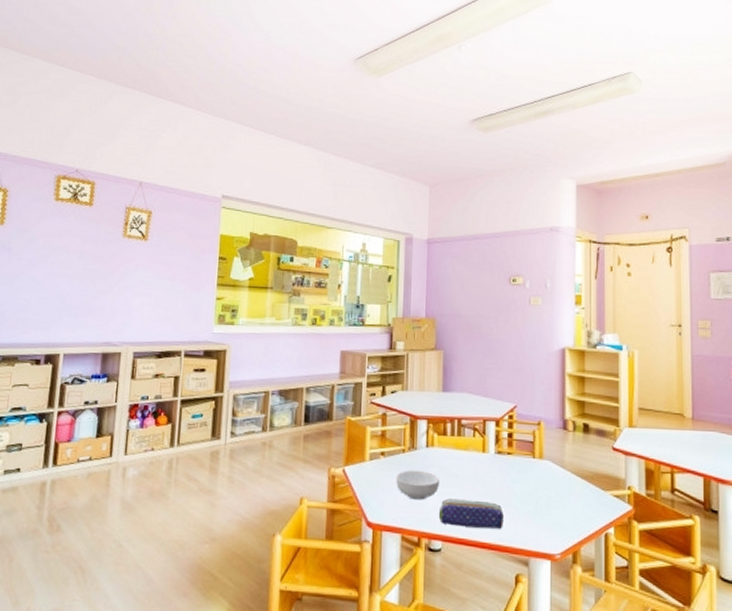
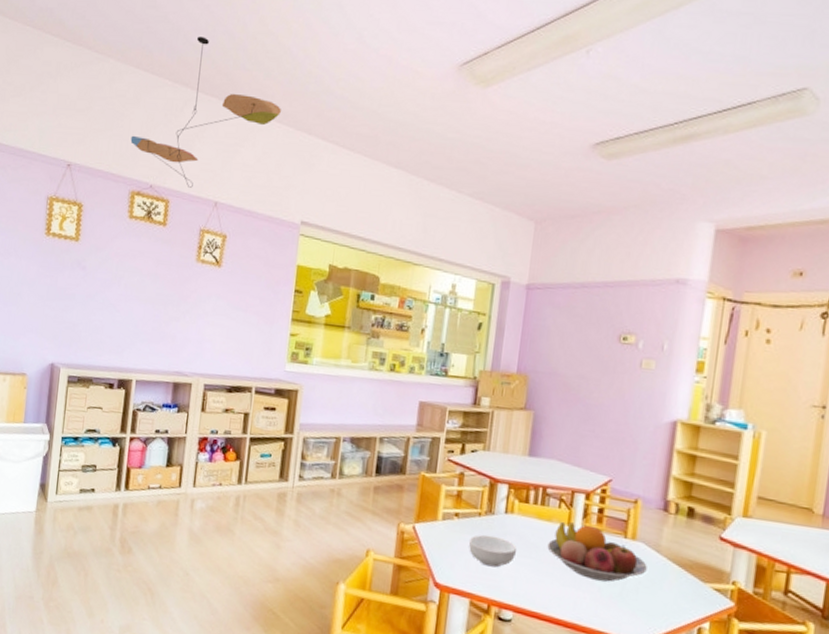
ceiling mobile: none [56,39,199,170] -> present [130,36,281,188]
pencil case: present [438,498,503,529] -> none [511,569,585,608]
fruit bowl: none [467,449,555,501] -> present [547,522,647,582]

